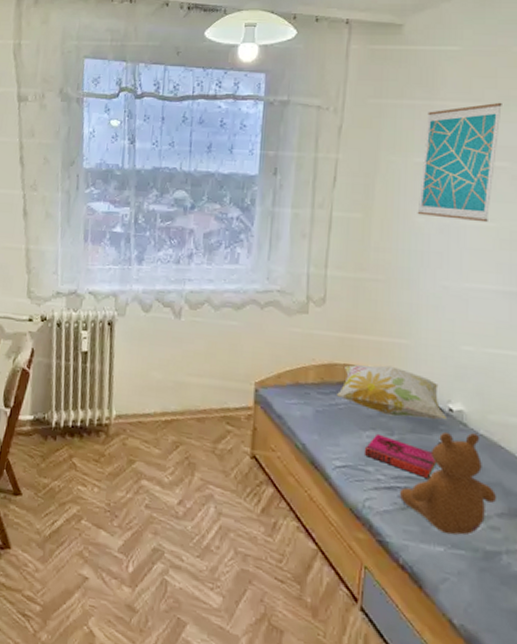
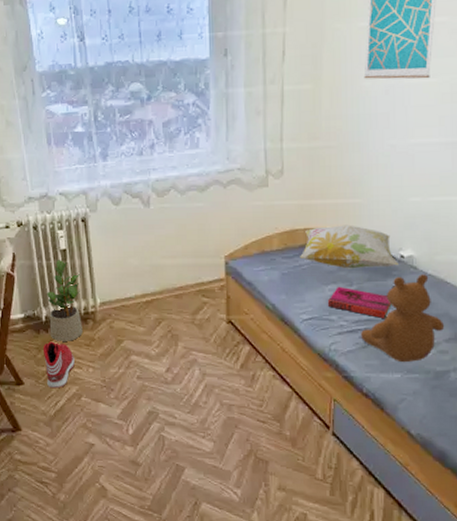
sneaker: none [46,450,80,506] -> present [42,341,75,389]
potted plant: none [58,362,98,454] -> present [47,260,83,341]

